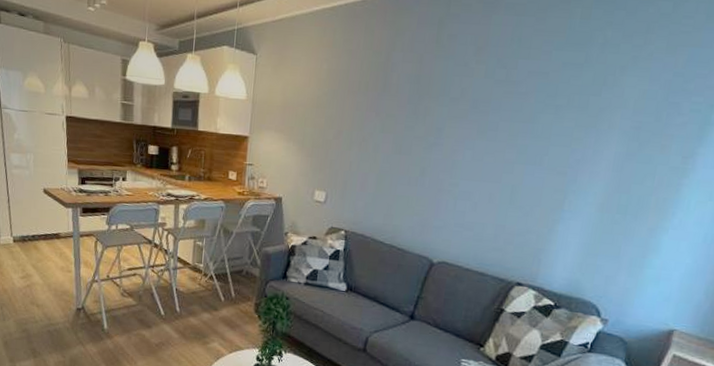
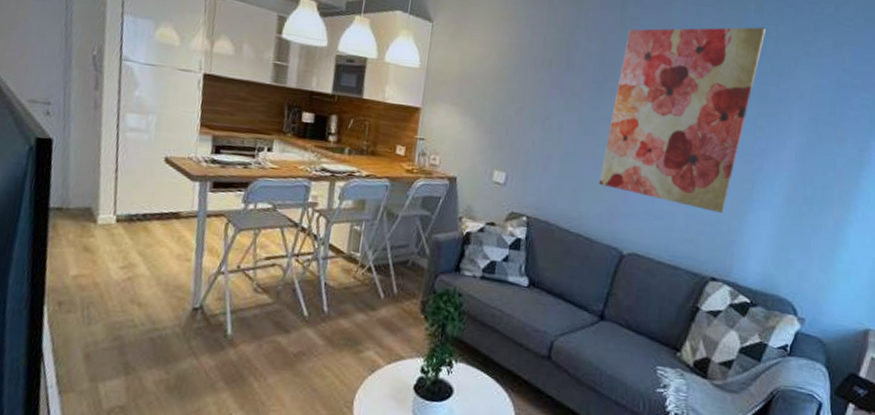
wall art: none [412,34,592,224] -> present [599,27,767,213]

